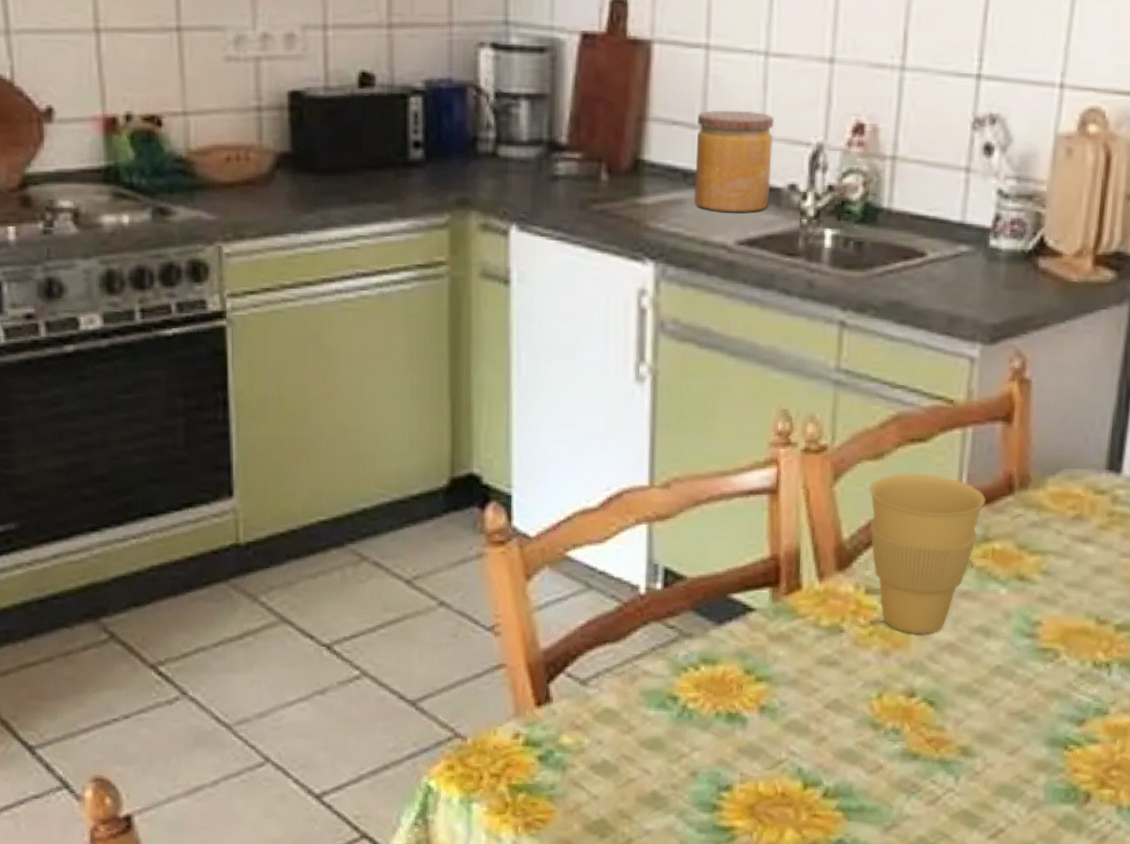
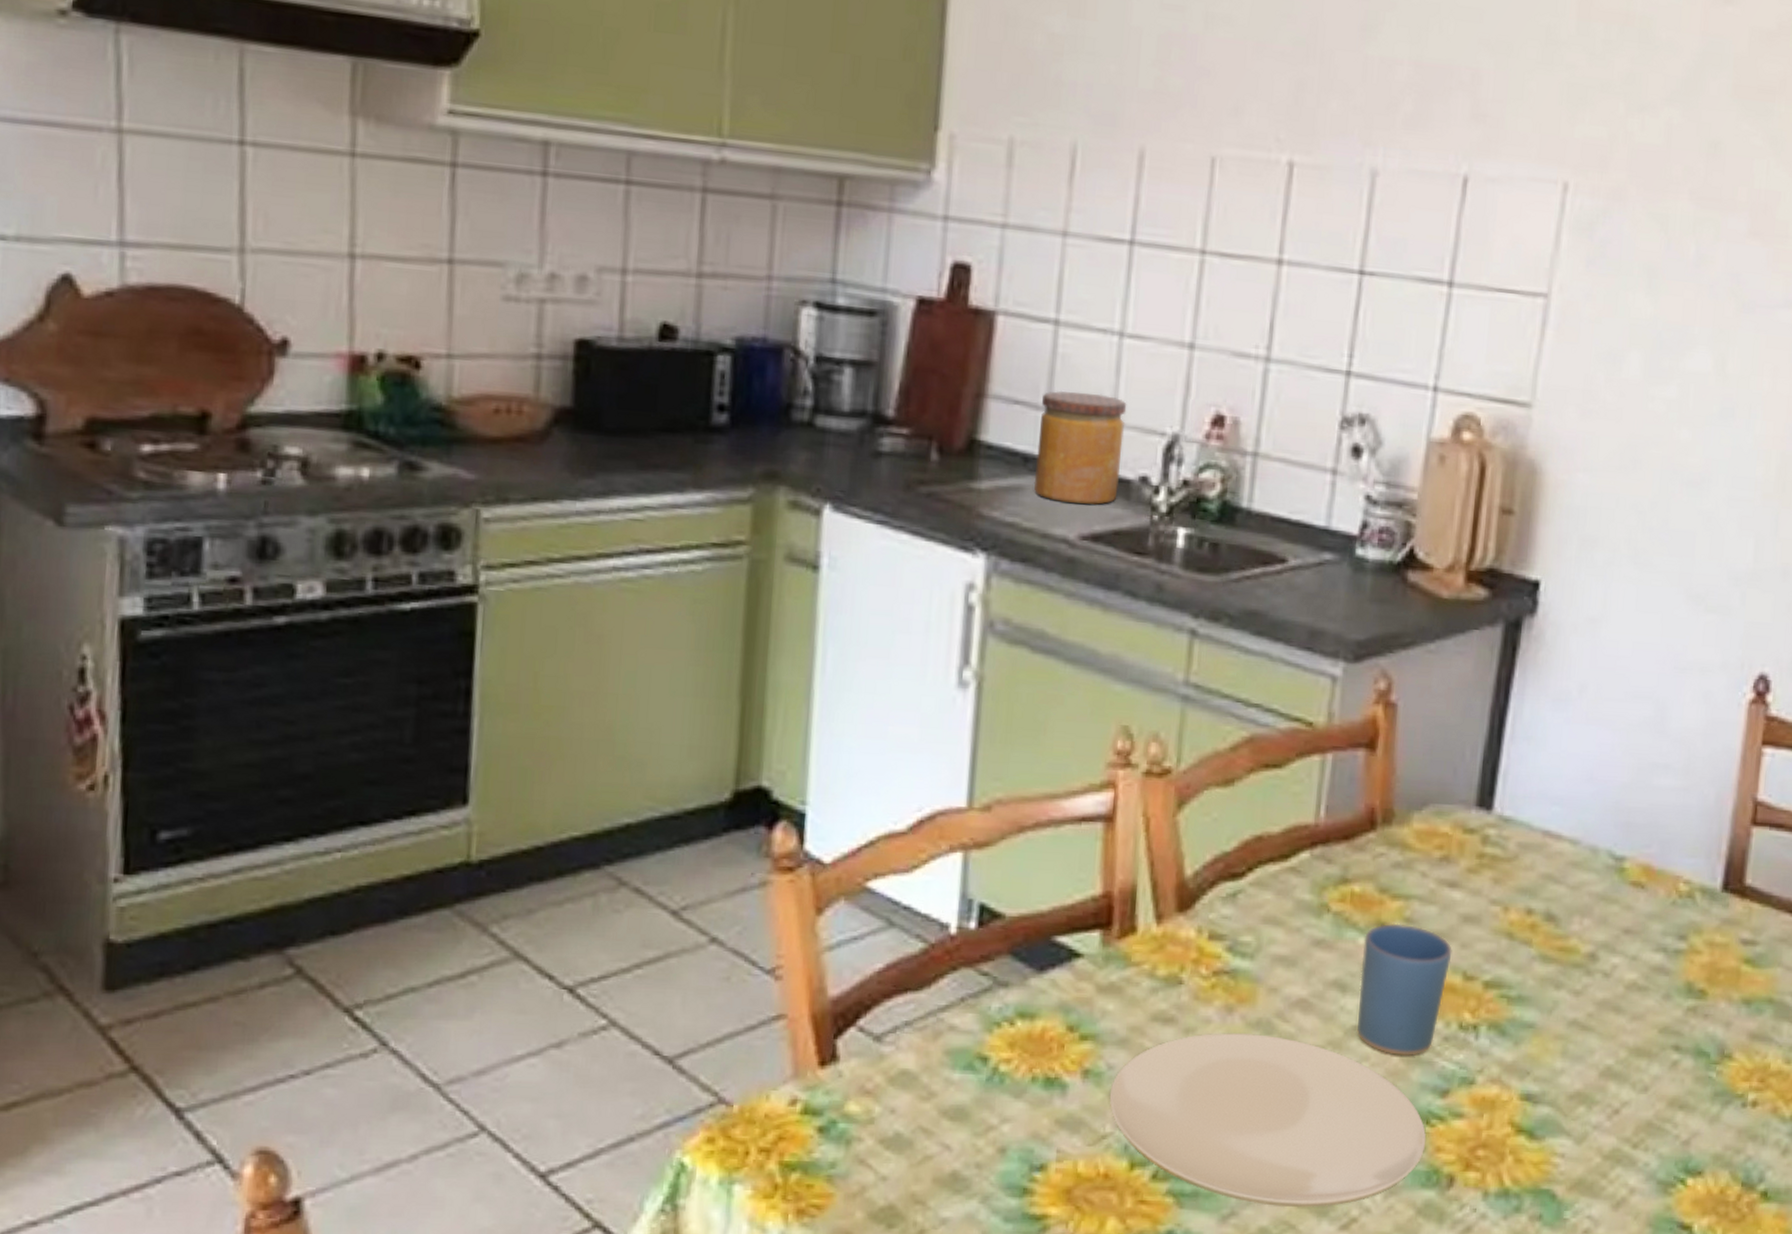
plate: none [783,673,1065,820] -> present [1109,1033,1427,1207]
cup: present [869,473,986,633] -> none [1215,802,1345,987]
mug: none [1001,575,1086,690] -> present [1357,923,1452,1055]

